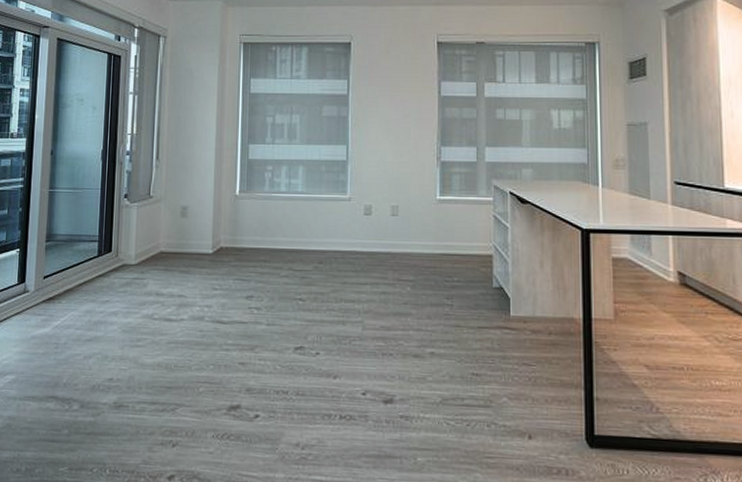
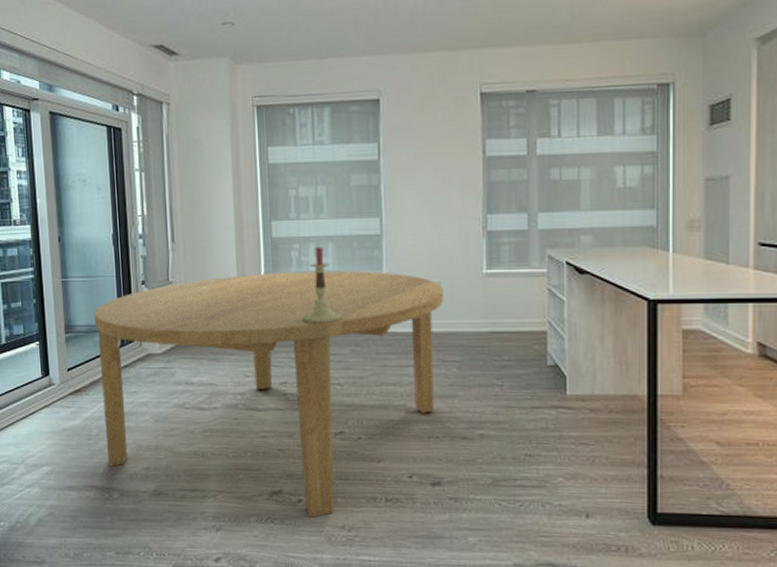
dining table: none [72,191,401,434] -> present [94,271,444,518]
candlestick: none [271,169,308,241] -> present [302,246,342,323]

